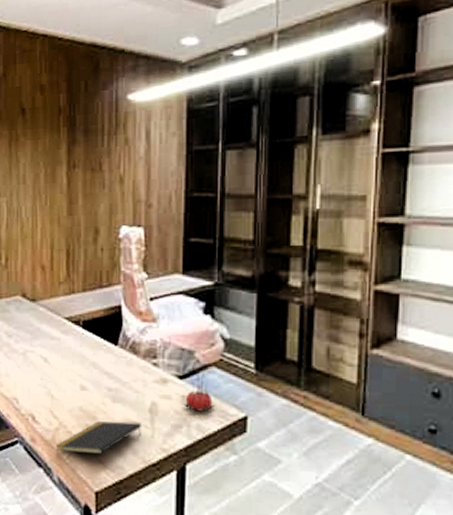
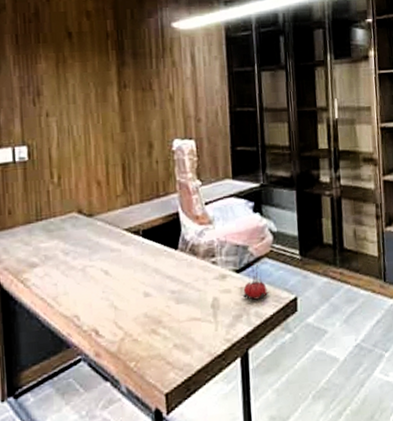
notepad: present [55,421,141,454] -> none [122,318,206,361]

